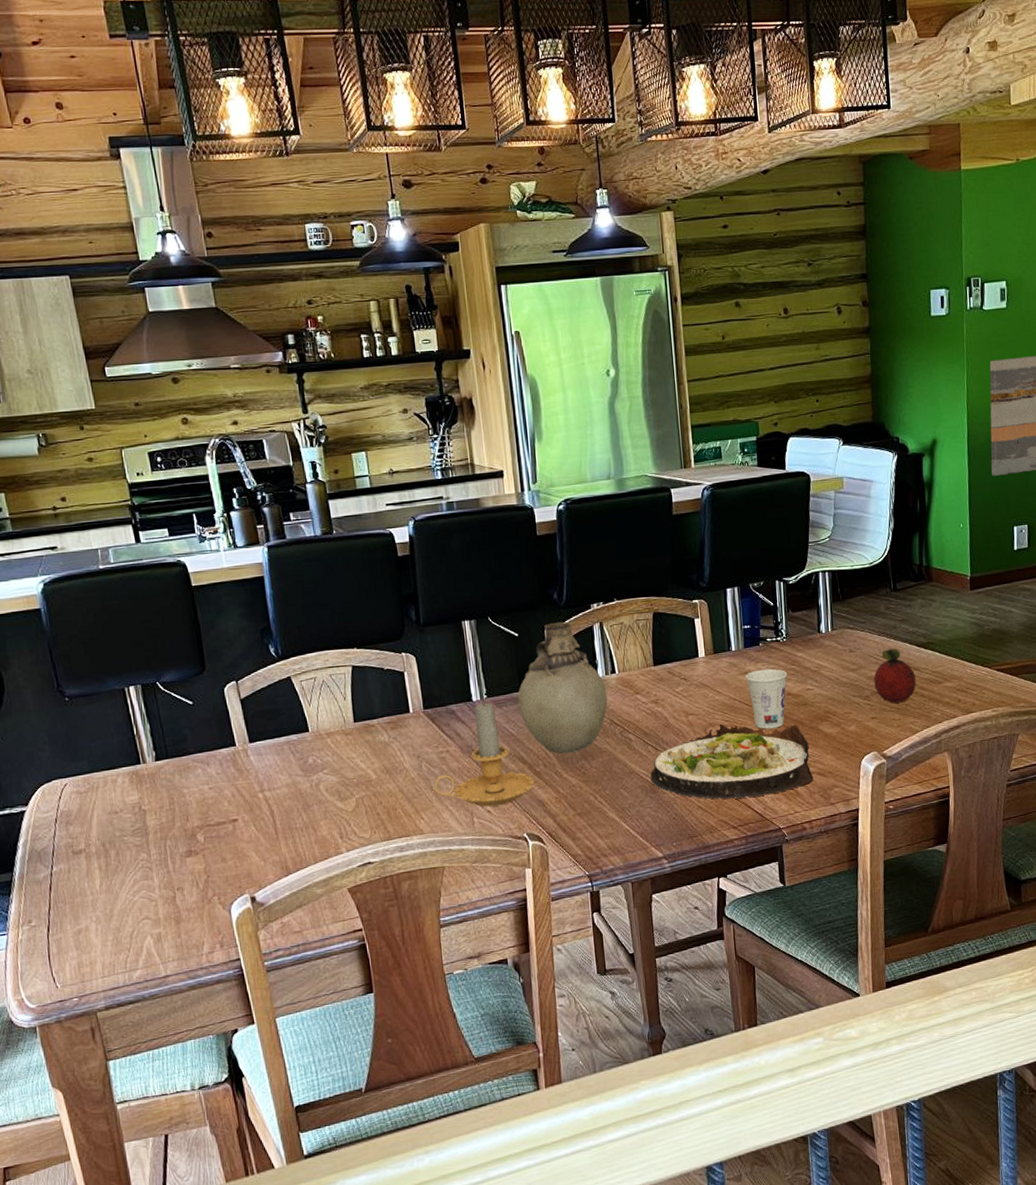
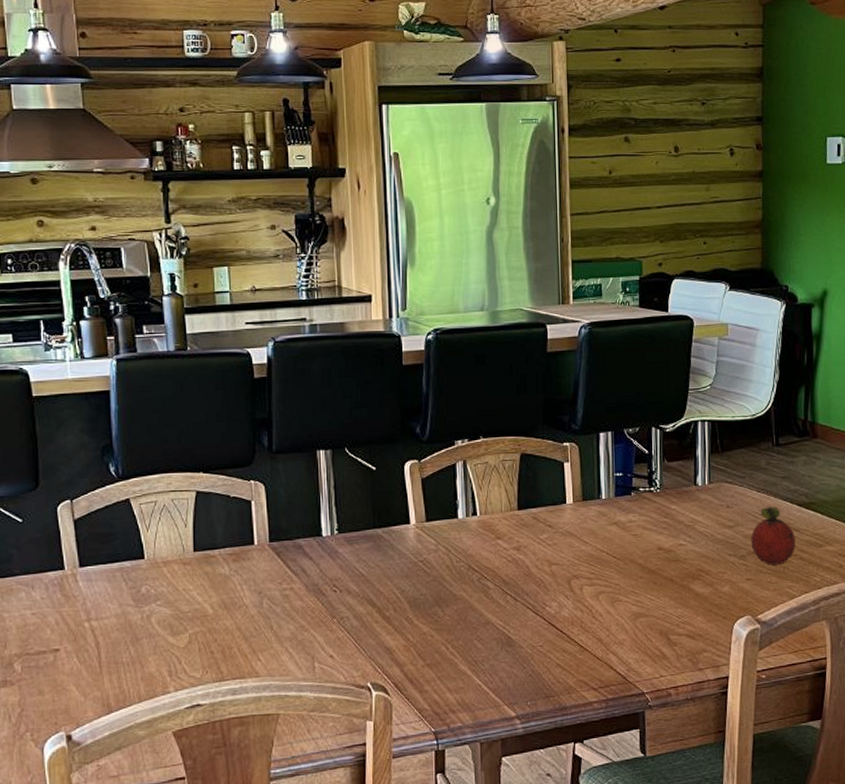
candle: present [434,699,535,807] -> none [275,535,383,652]
vase: present [518,621,608,755] -> none [371,457,467,599]
salad plate: present [650,722,814,800] -> none [507,575,682,659]
cup: present [745,668,788,729] -> none [614,520,660,585]

